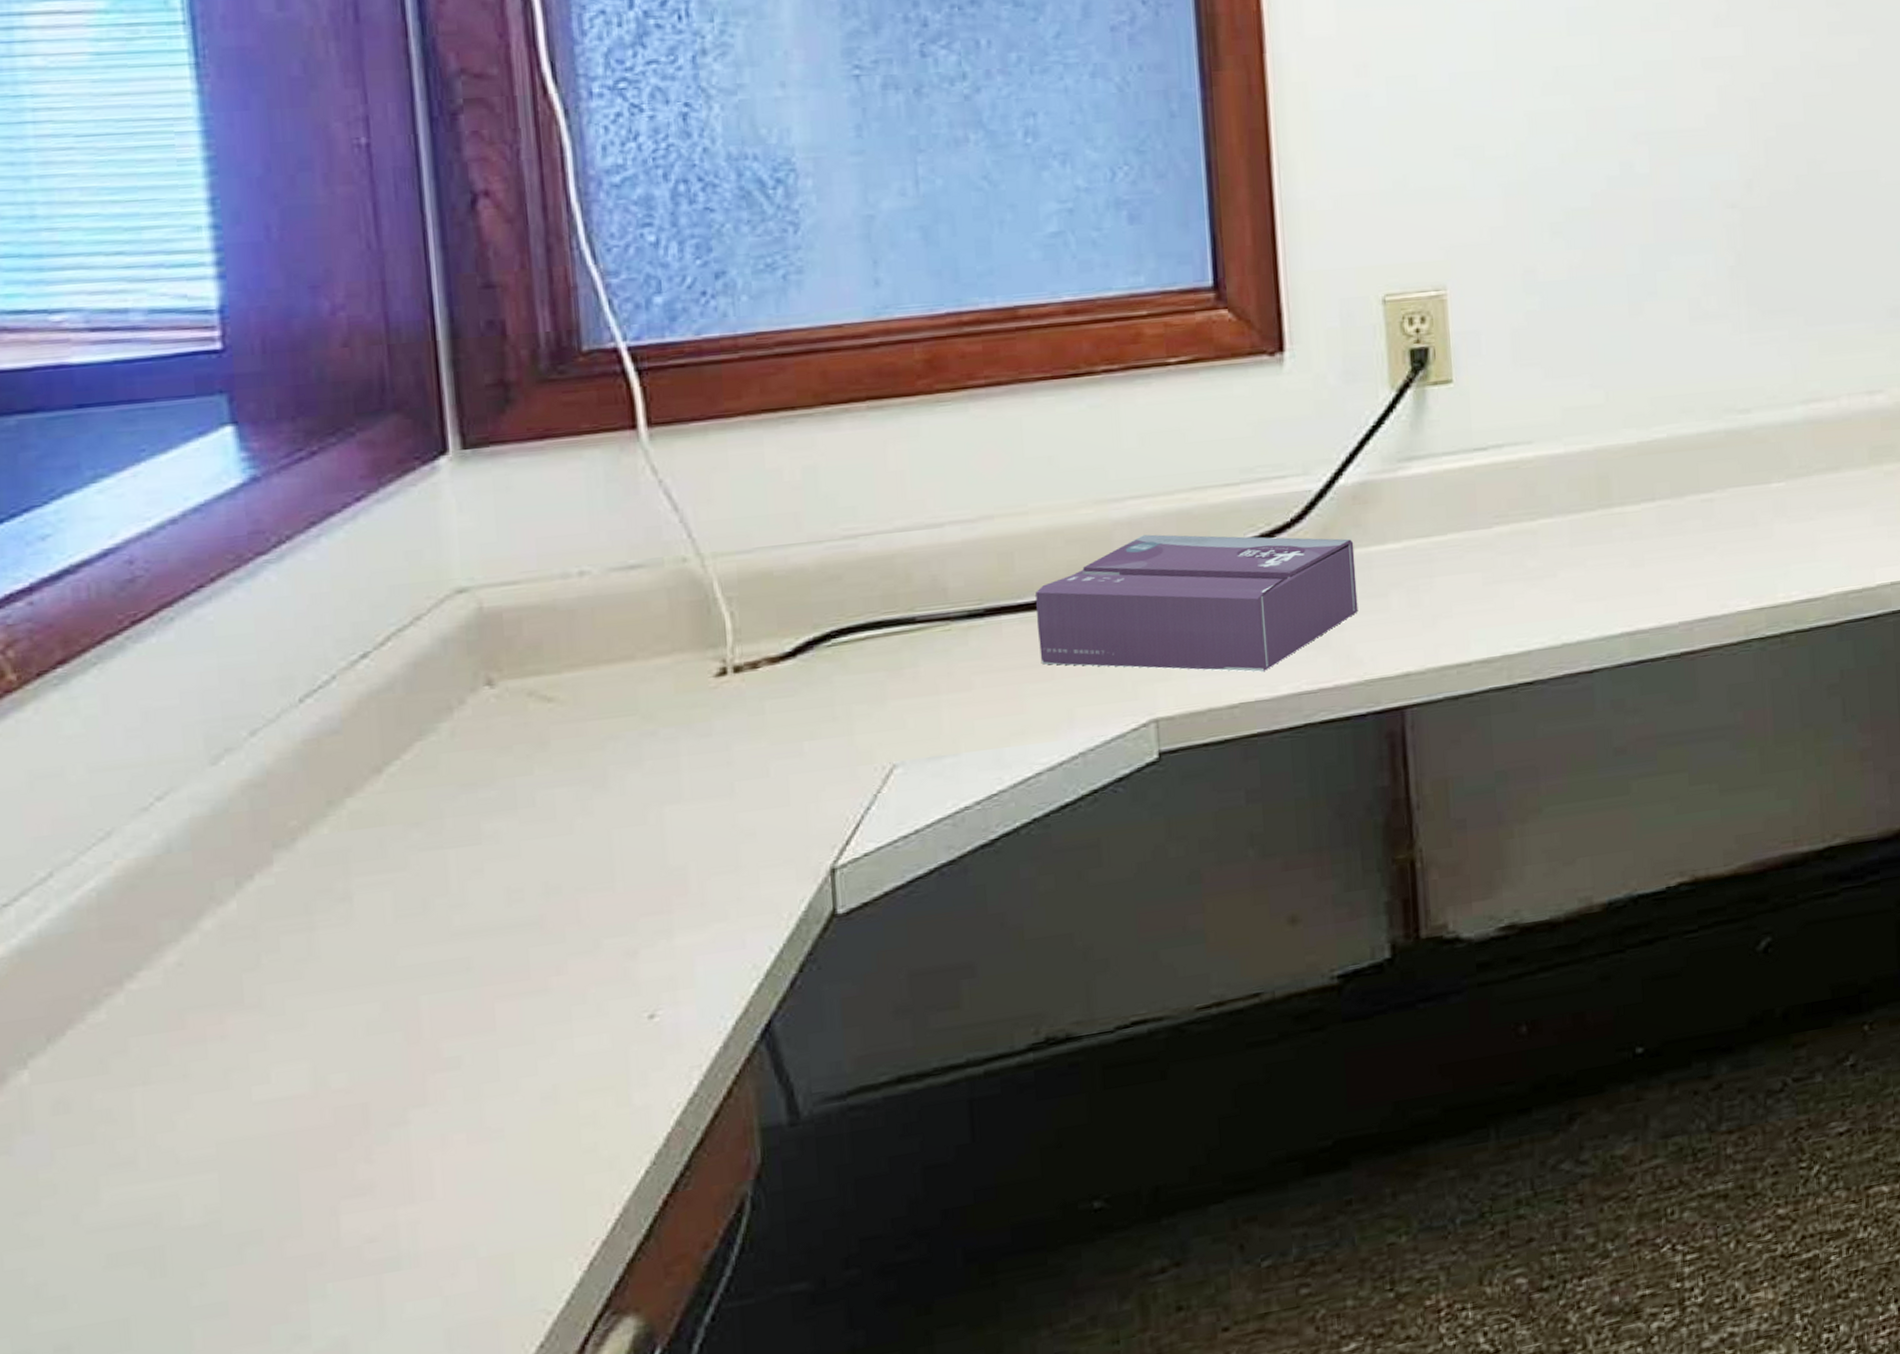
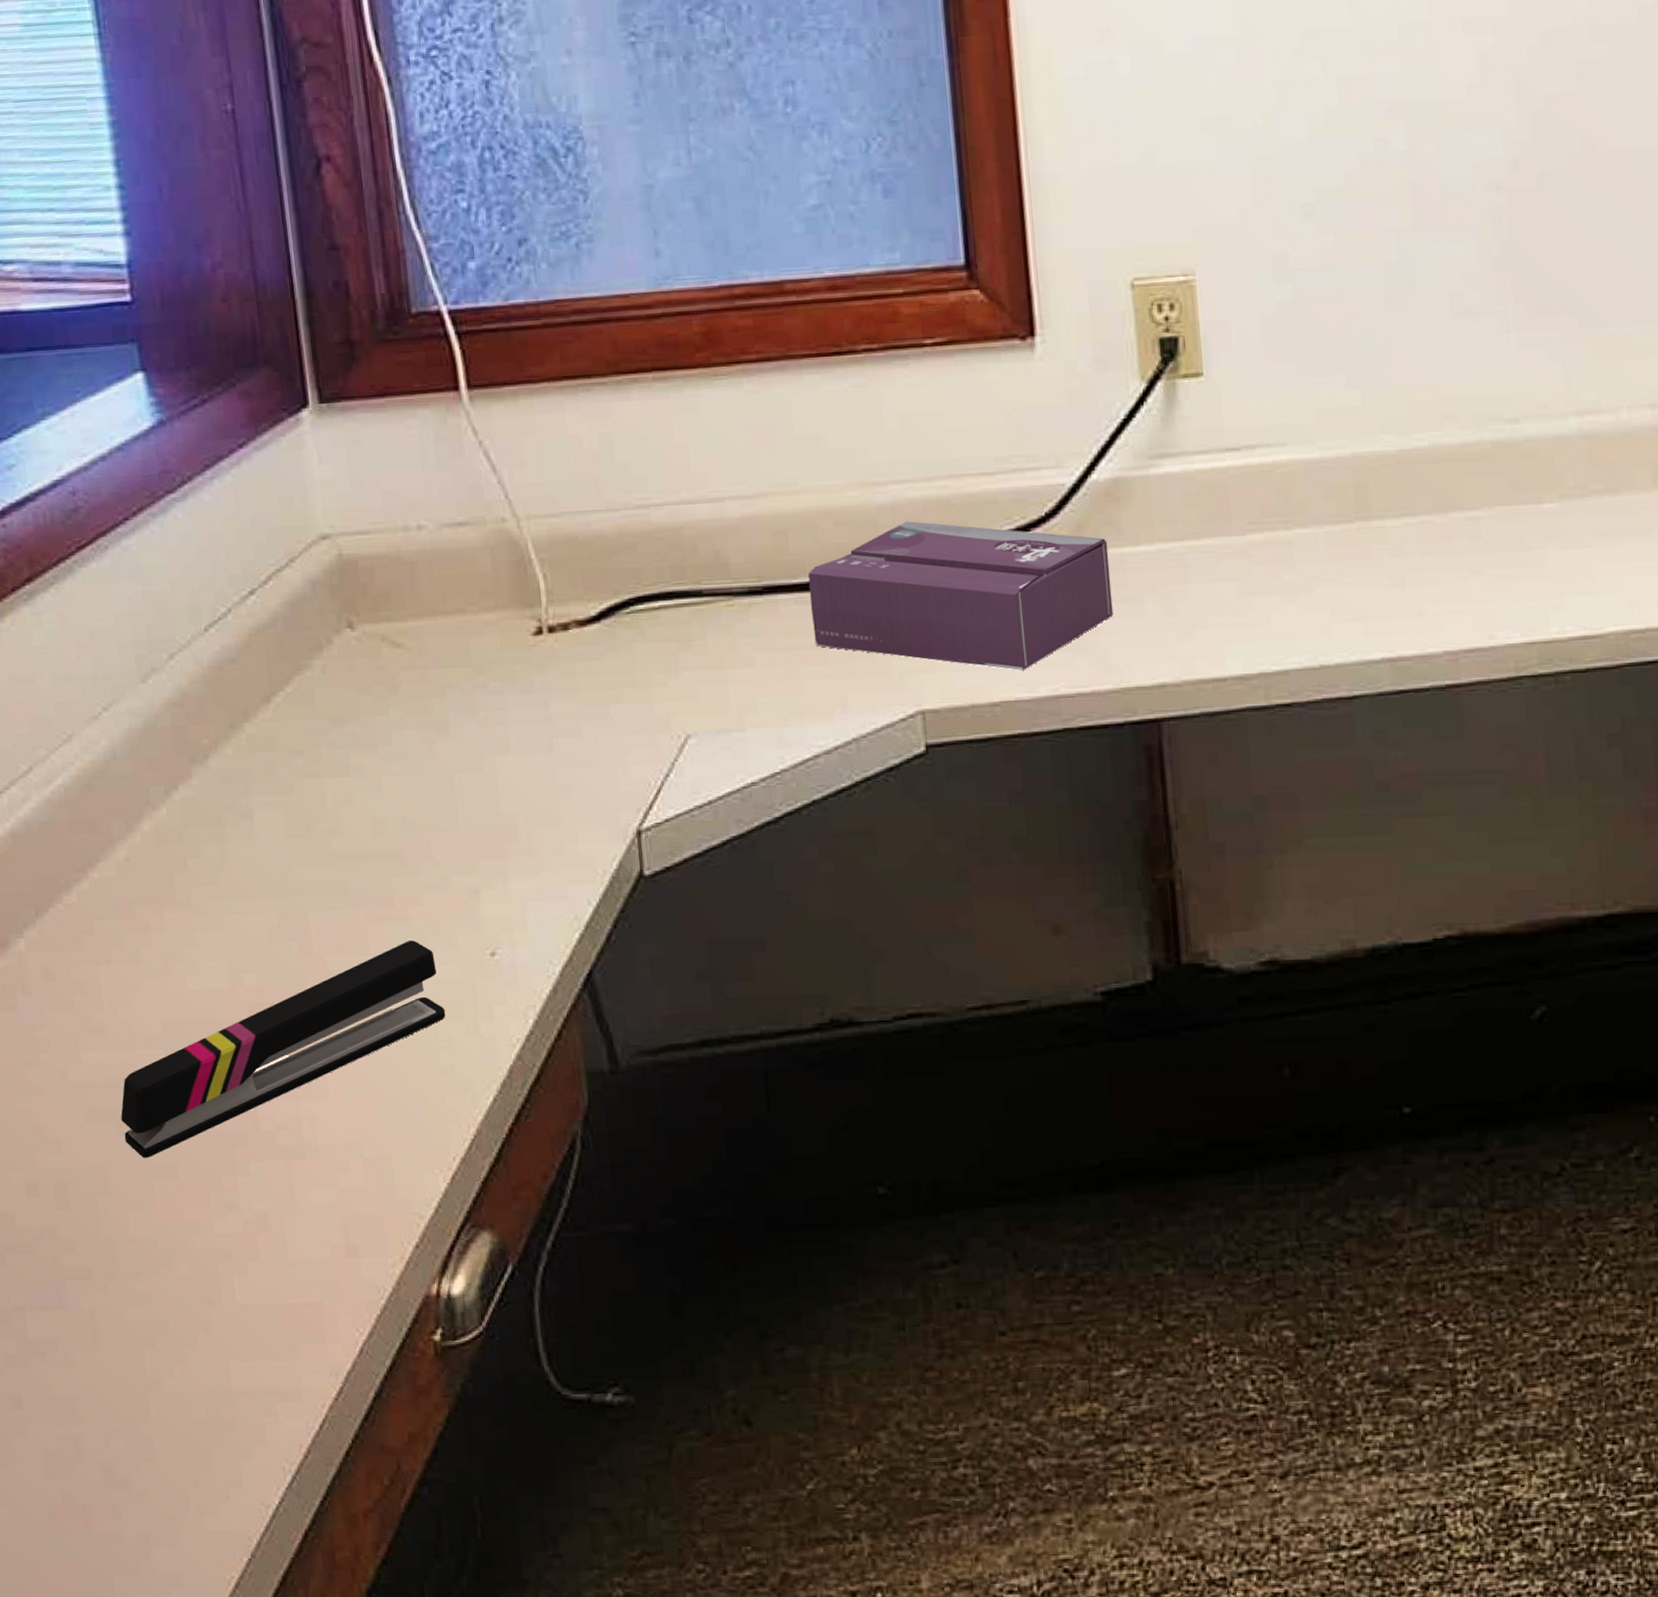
stapler: none [153,1013,590,1300] -> present [120,940,446,1158]

